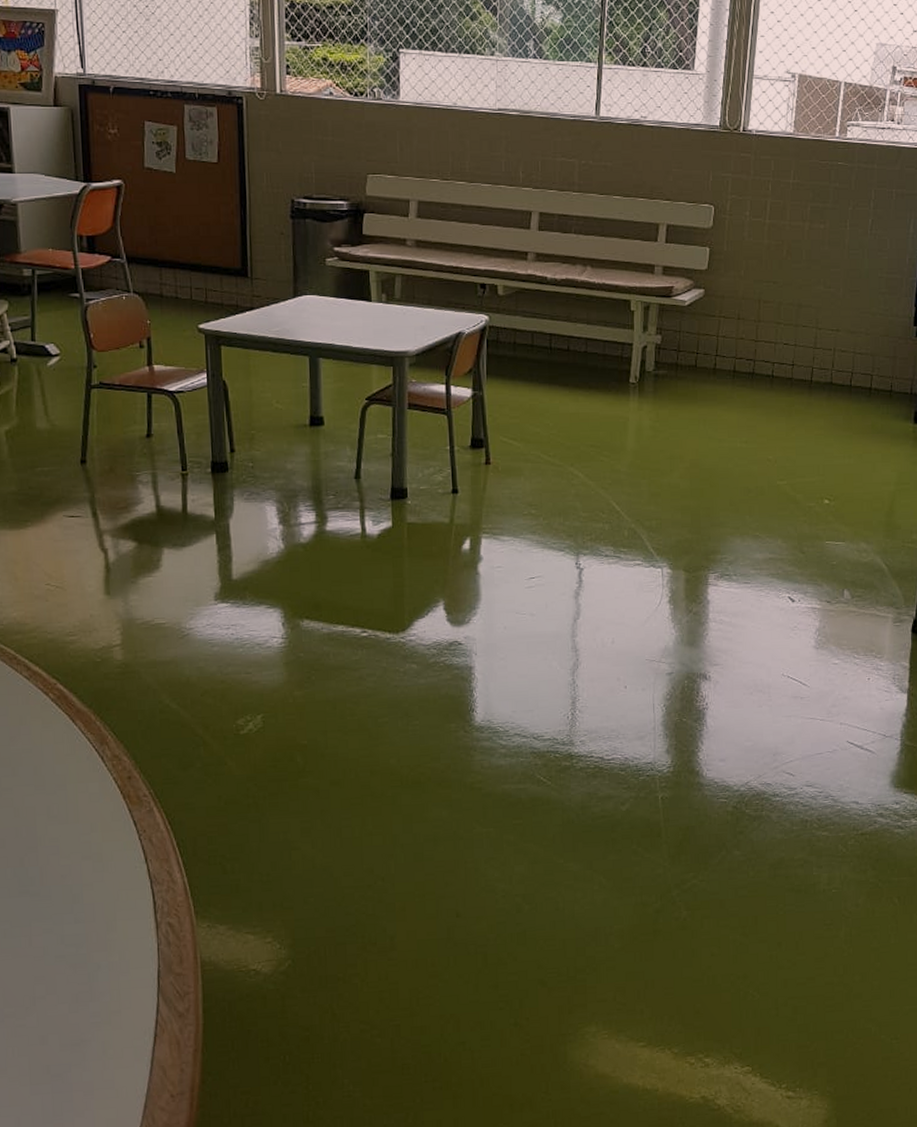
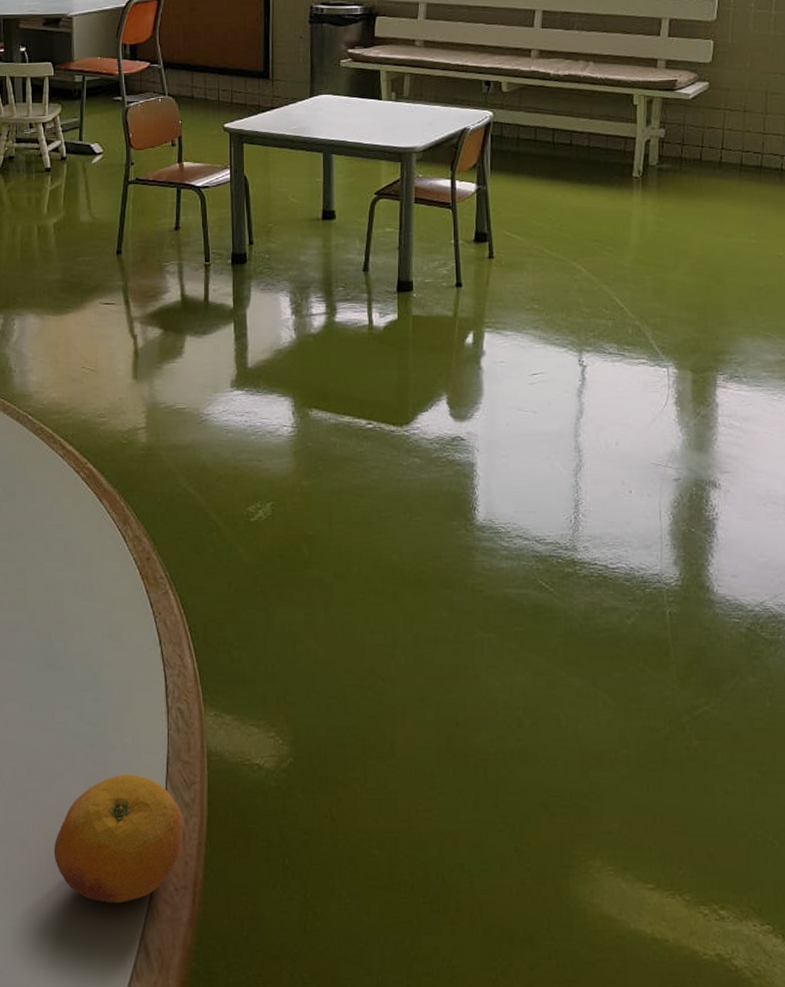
fruit: none [37,991,178,1117] -> present [53,774,183,904]

